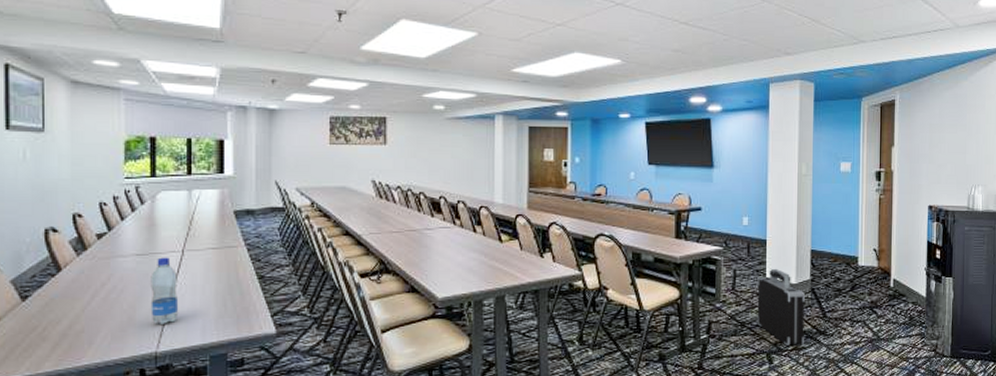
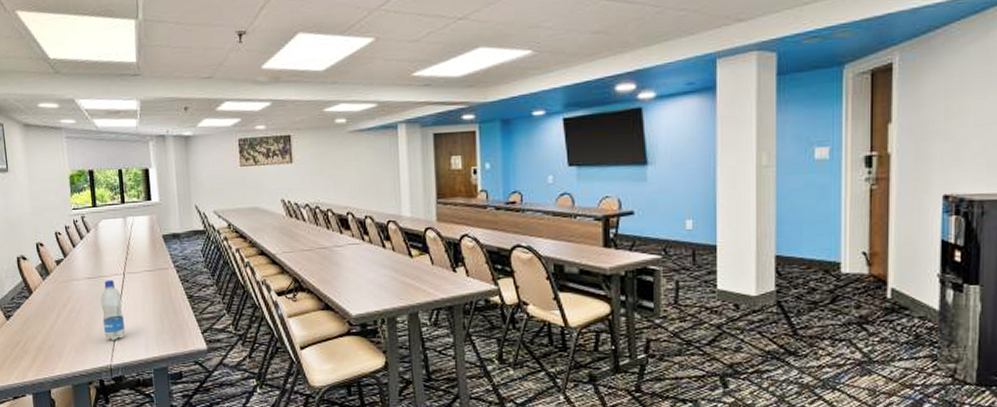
briefcase: present [757,269,805,346] -> none [706,279,768,368]

